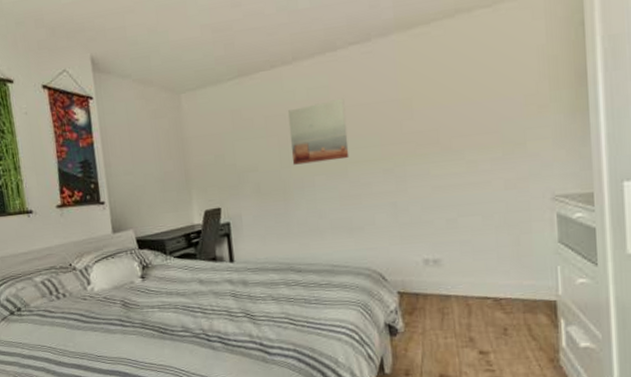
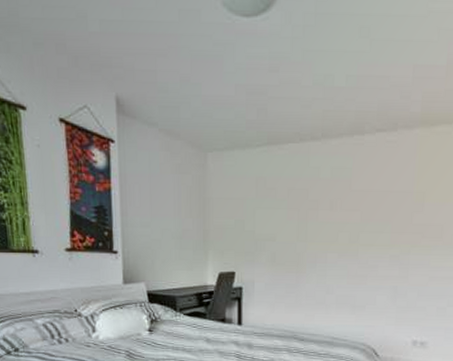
wall art: present [287,99,350,165] -> none [308,183,365,241]

